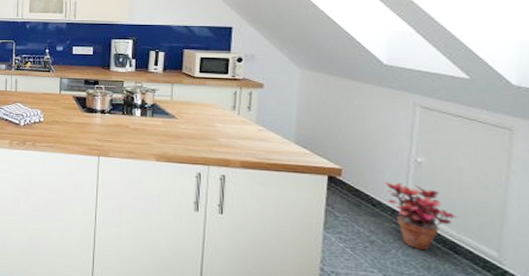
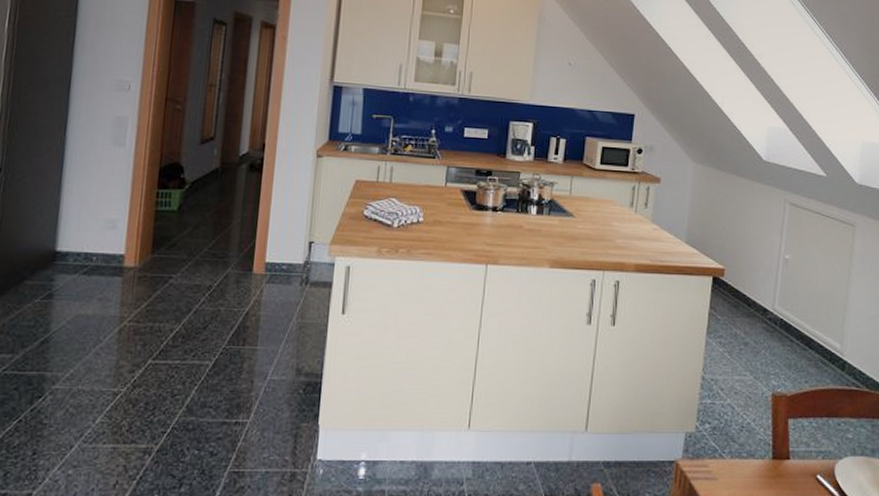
potted plant: present [385,182,457,251] -> none [759,280,813,349]

